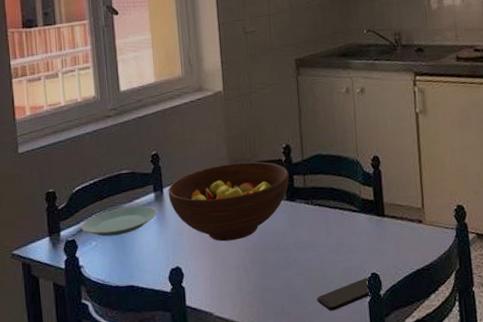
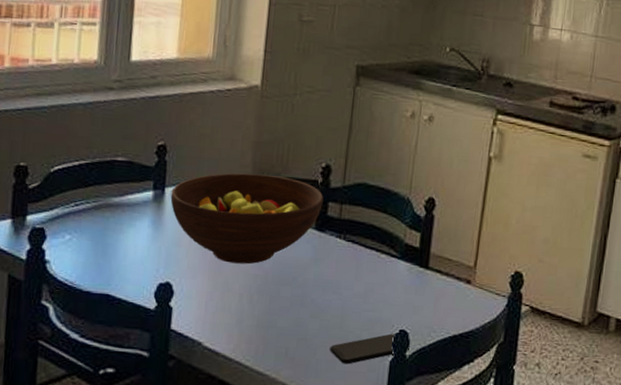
plate: present [81,205,158,237] -> none [54,201,154,233]

